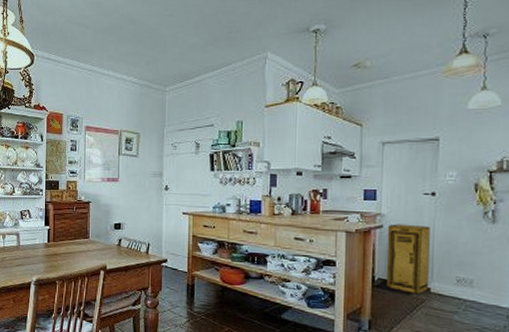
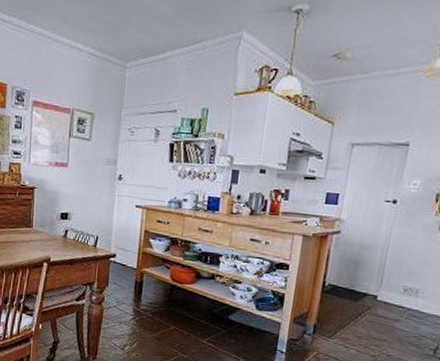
storage cabinet: present [386,224,430,295] -> none [336,230,386,303]

